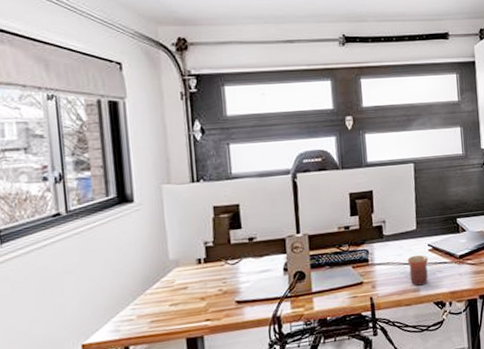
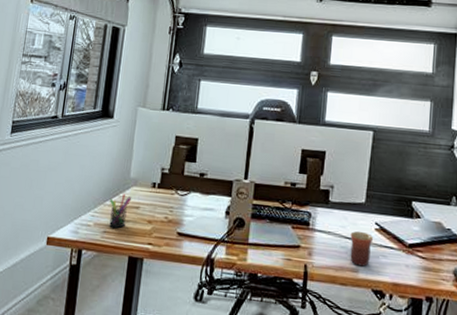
pen holder: none [150,277,176,316] -> present [109,193,131,229]

